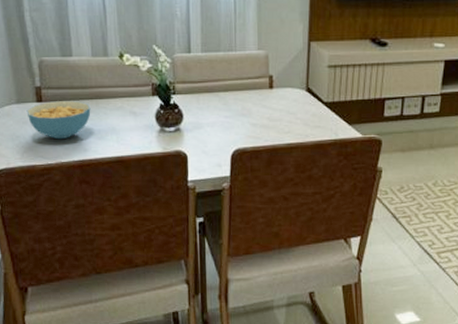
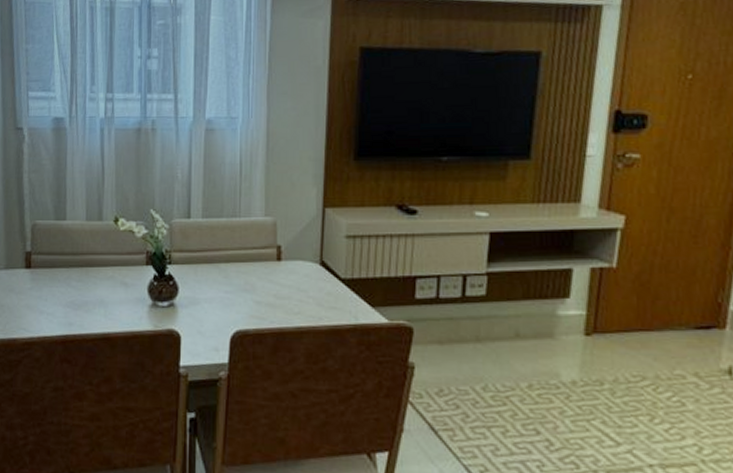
cereal bowl: present [26,101,91,140] -> none [14,268,80,311]

